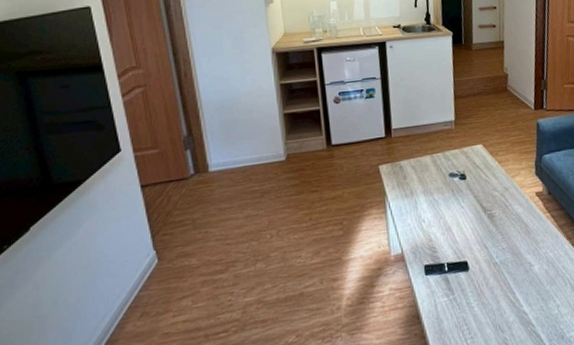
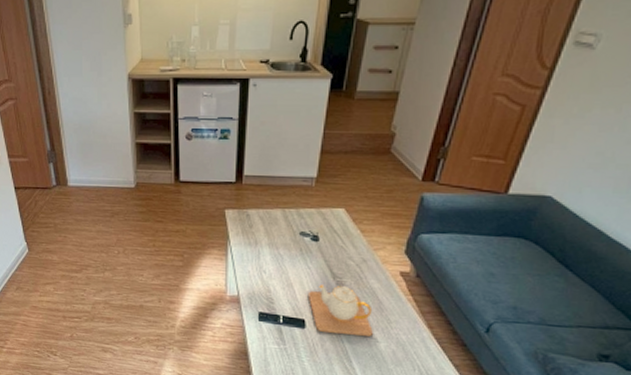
teapot: none [465,216,527,270] -> present [307,285,373,336]

